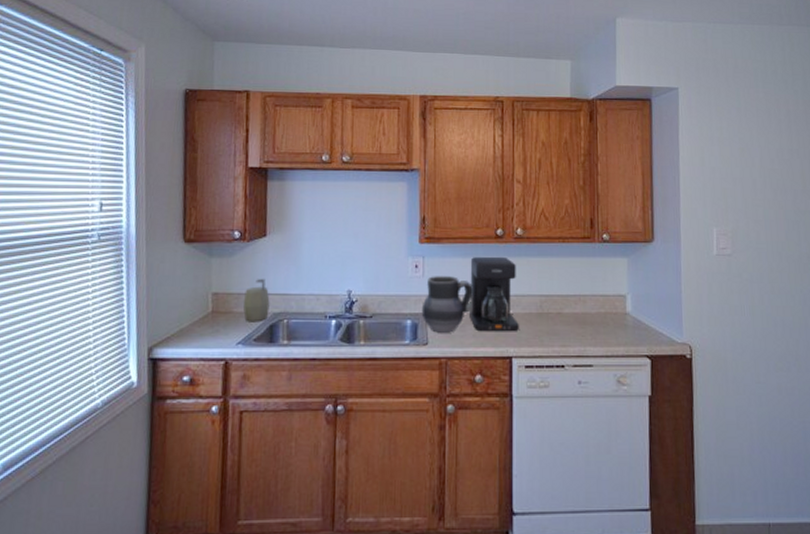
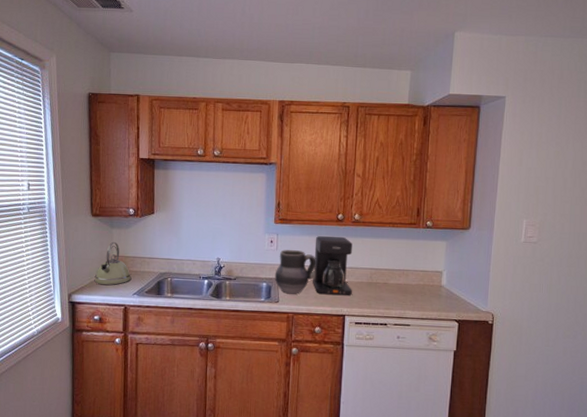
kettle: none [184,274,236,334] -> present [94,241,132,286]
soap dispenser: present [243,278,270,322] -> none [138,246,157,279]

